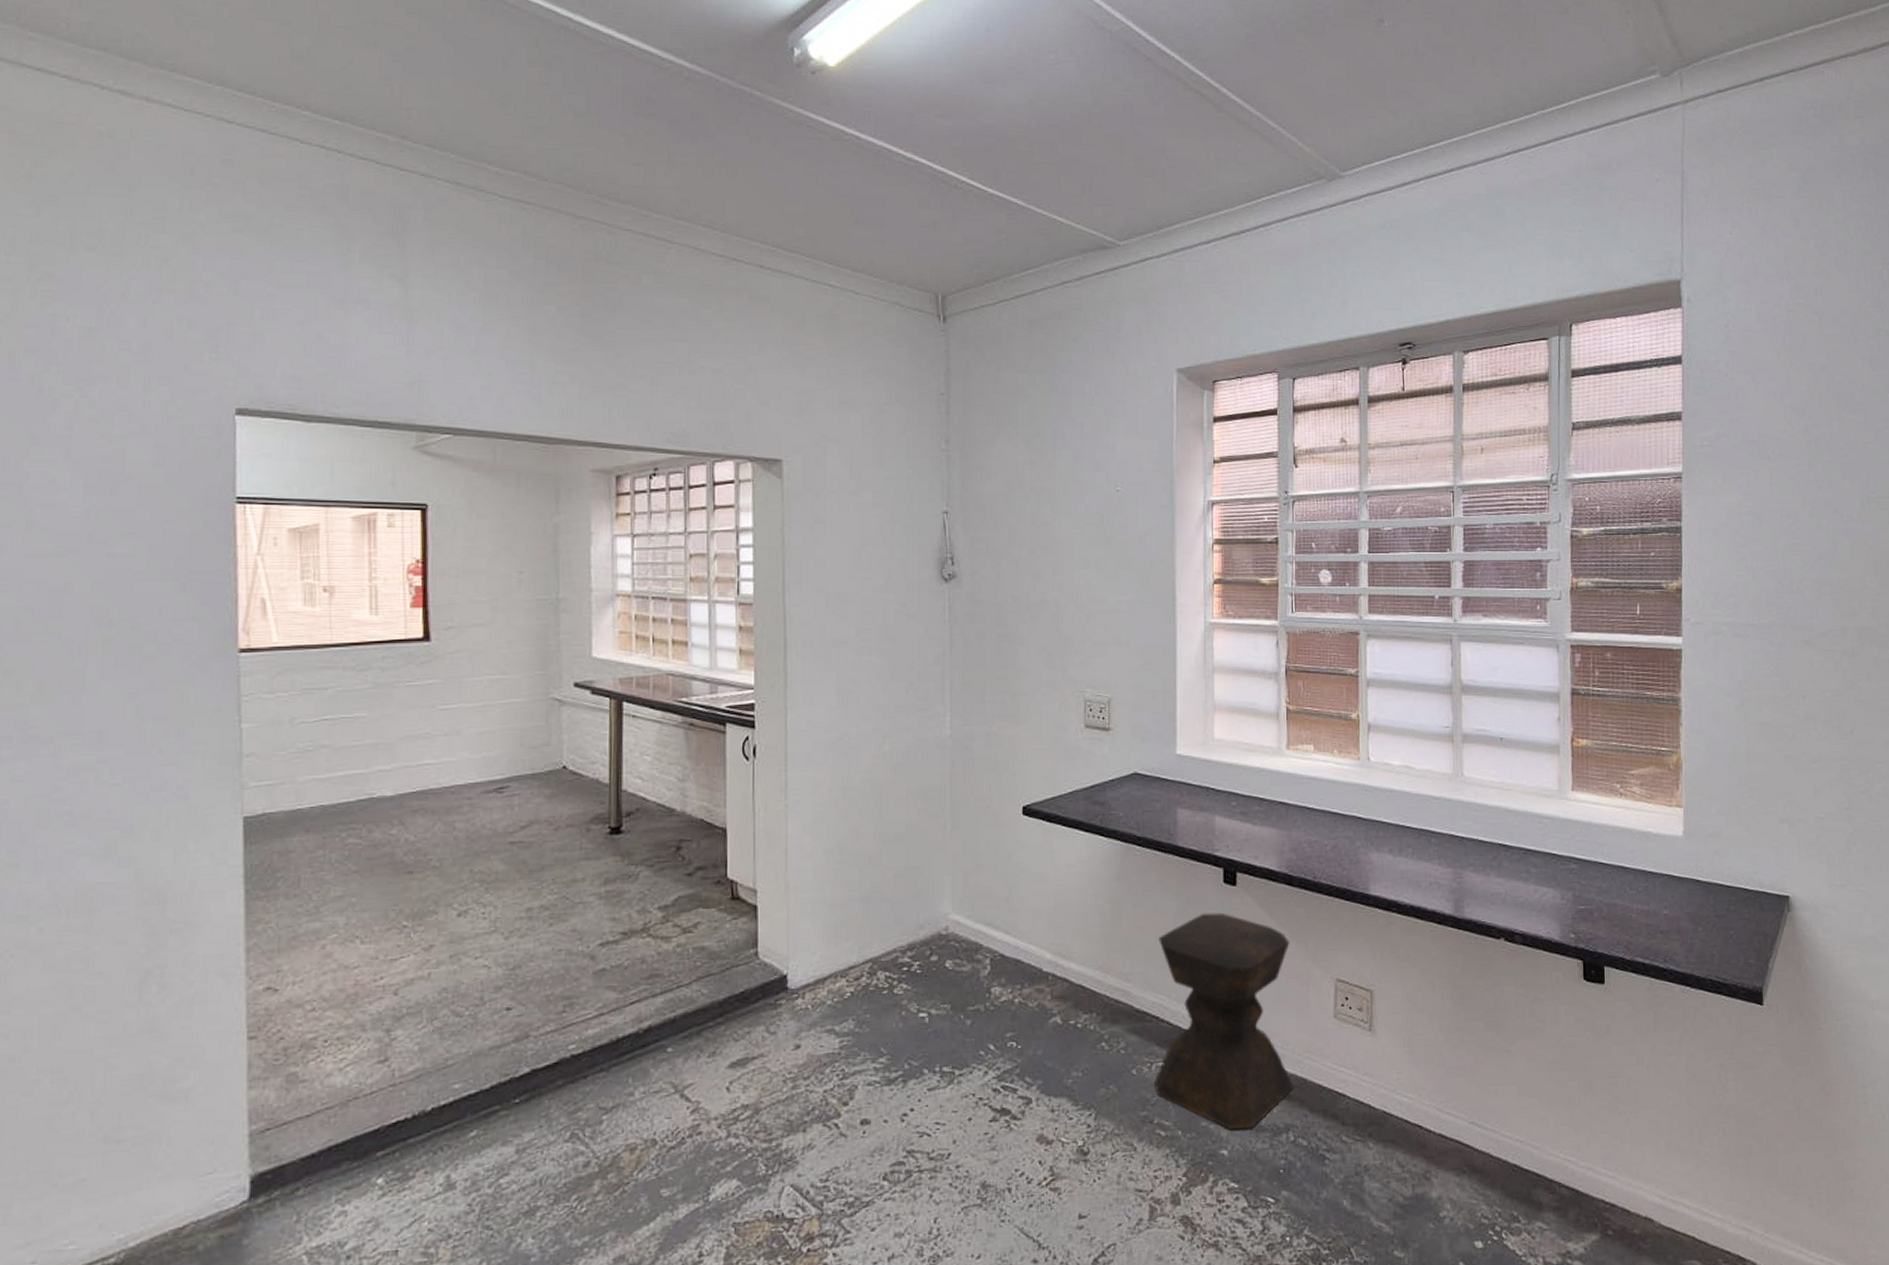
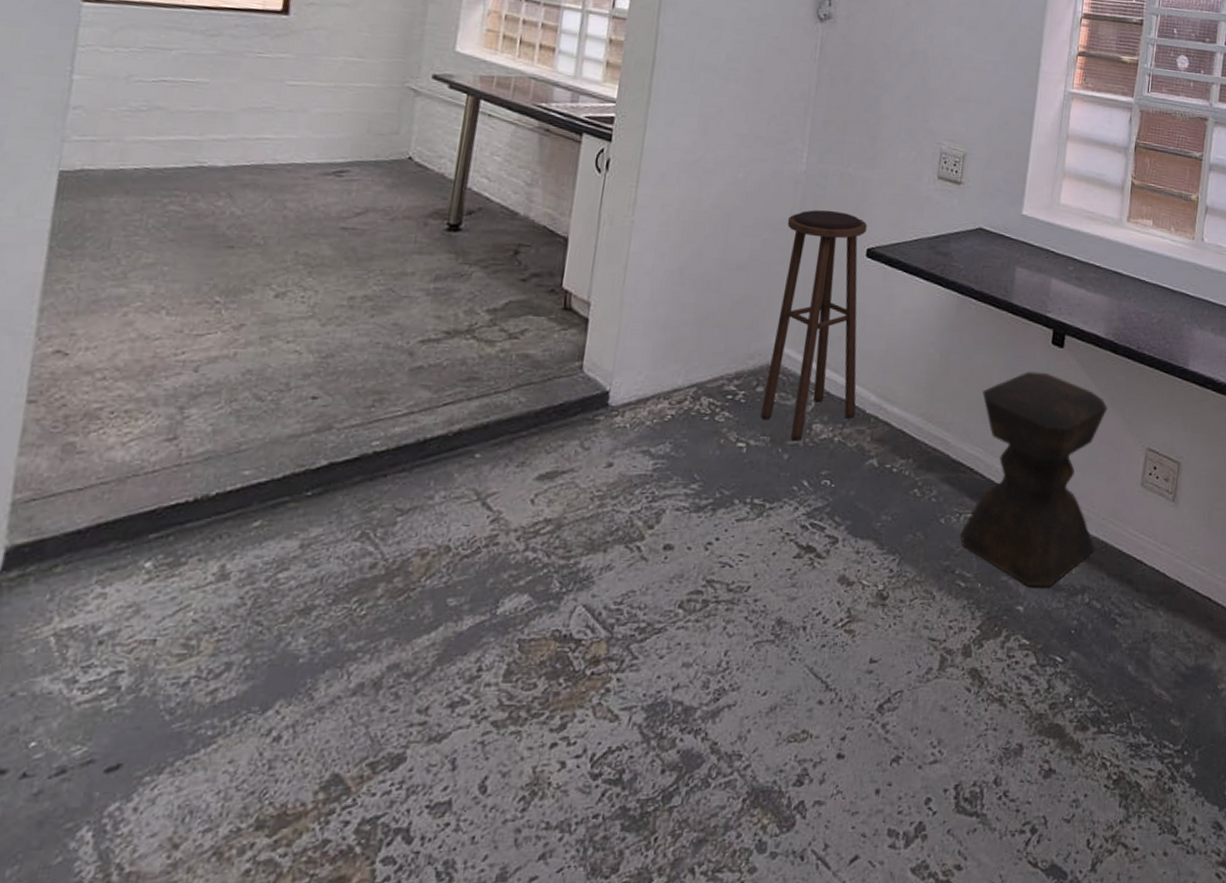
stool: none [938,772,1033,1006] -> present [761,210,867,441]

